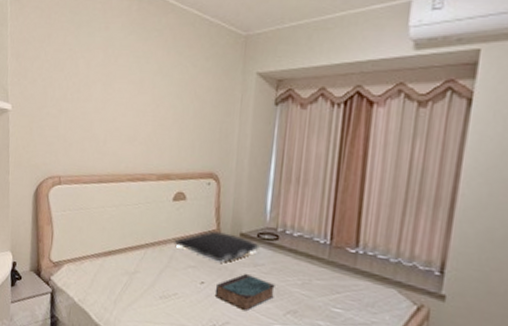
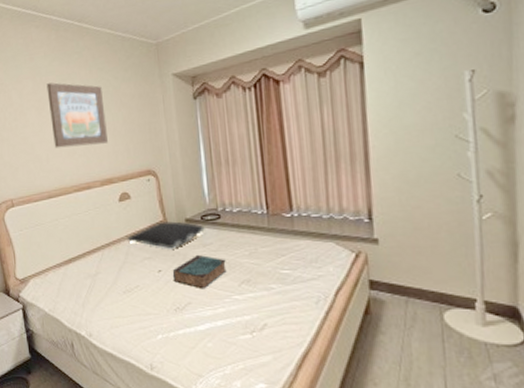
wall art: none [115,58,177,135] -> present [46,82,108,148]

